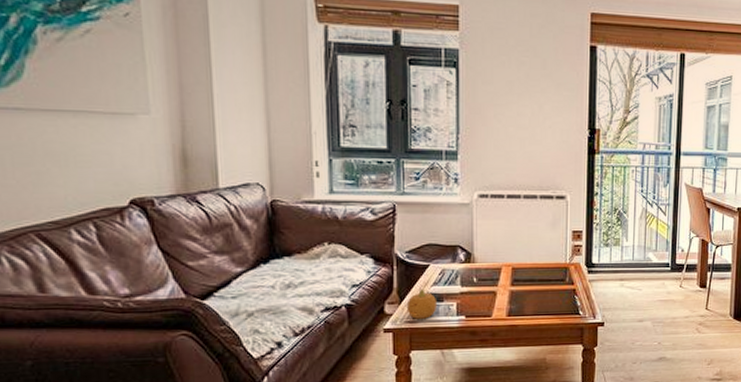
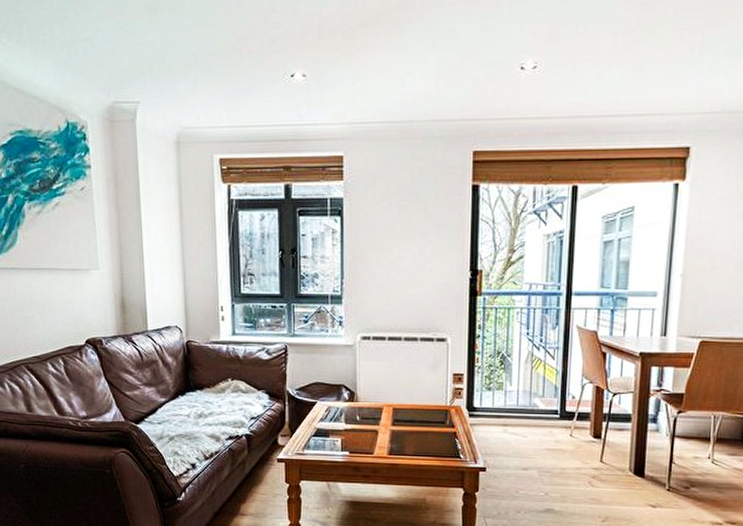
fruit: present [406,290,438,319] -> none [296,425,324,452]

